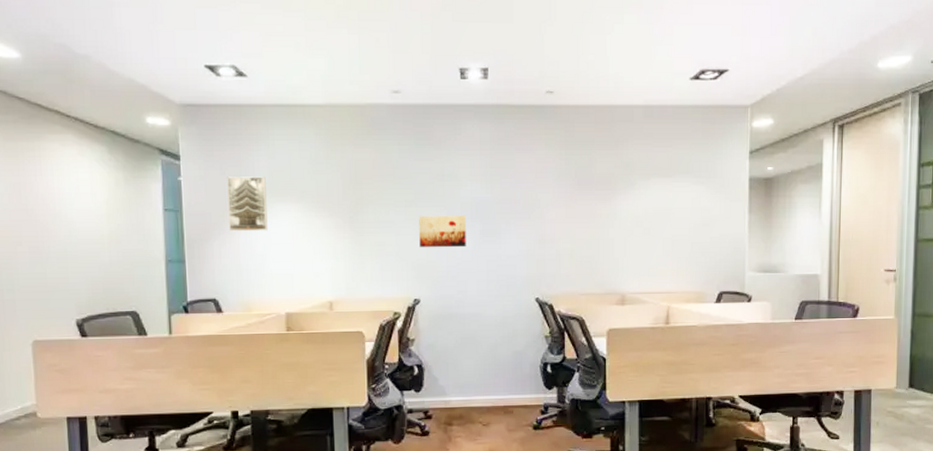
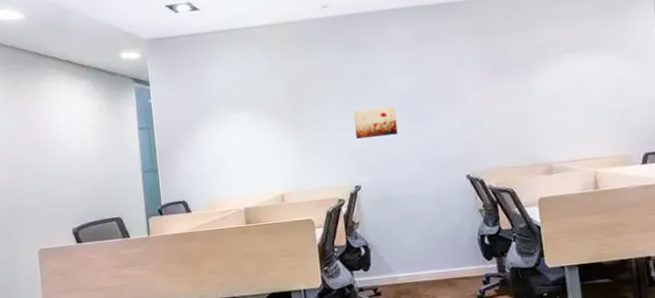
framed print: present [227,176,268,232] -> none [188,91,225,141]

